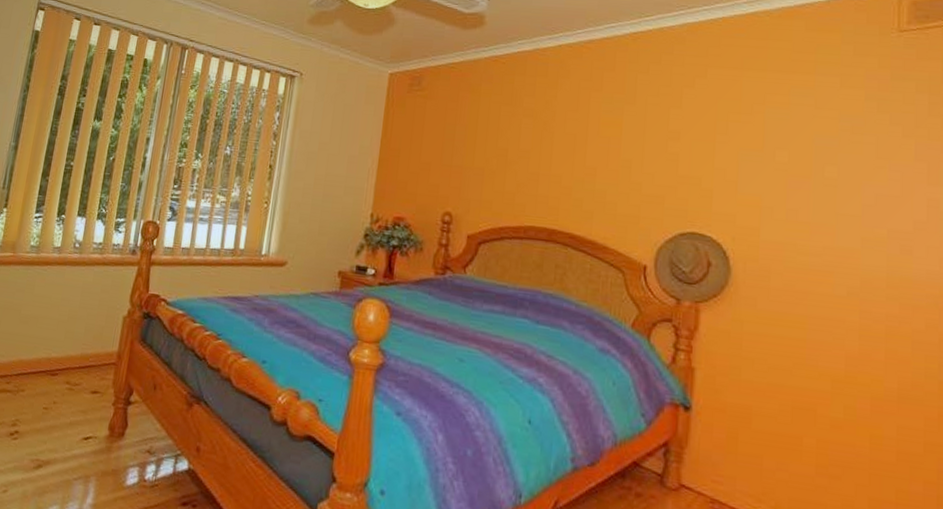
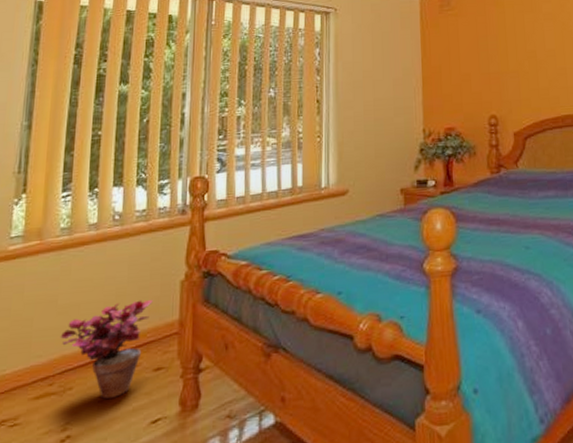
potted plant: none [19,324,98,409] -> present [60,300,153,400]

